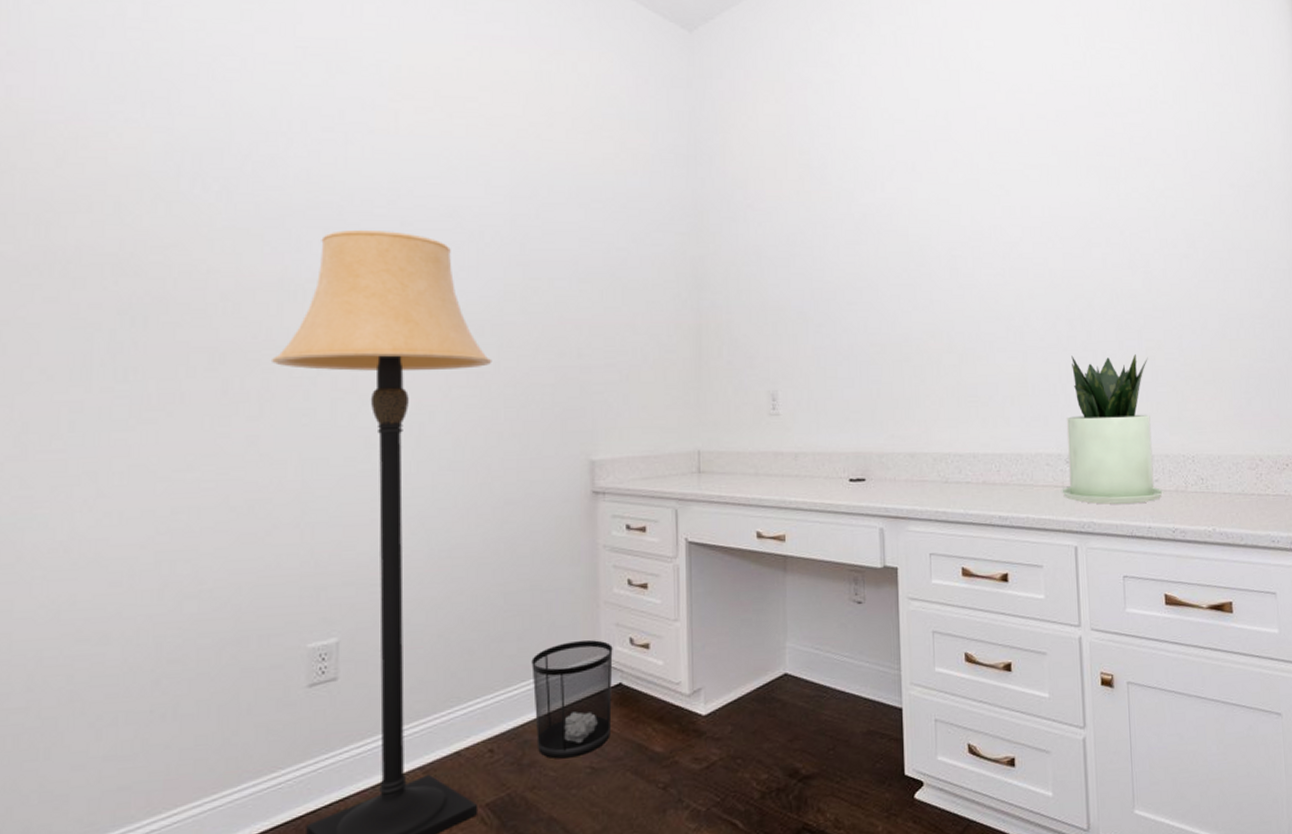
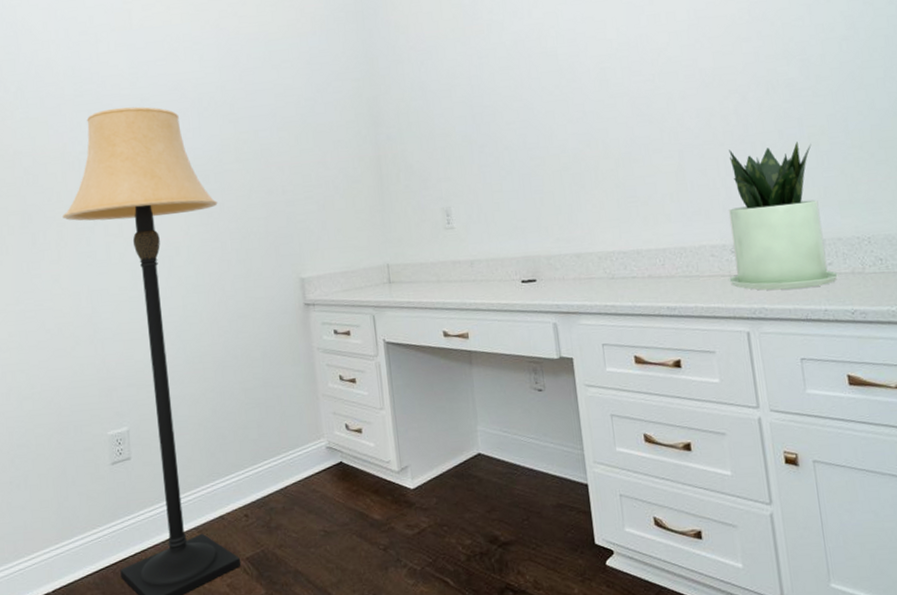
waste bin: present [531,639,613,759] -> none [270,426,337,524]

